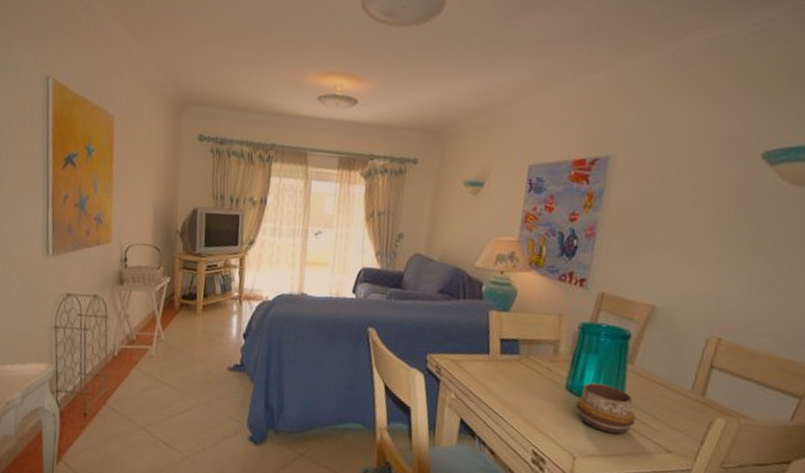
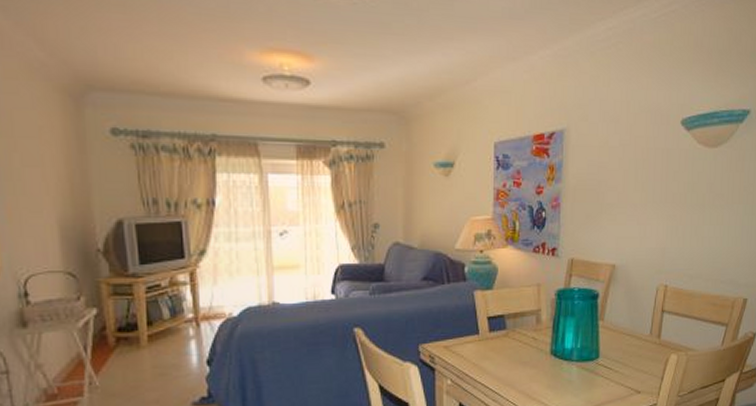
decorative bowl: present [576,382,636,434] -> none [561,343,611,387]

